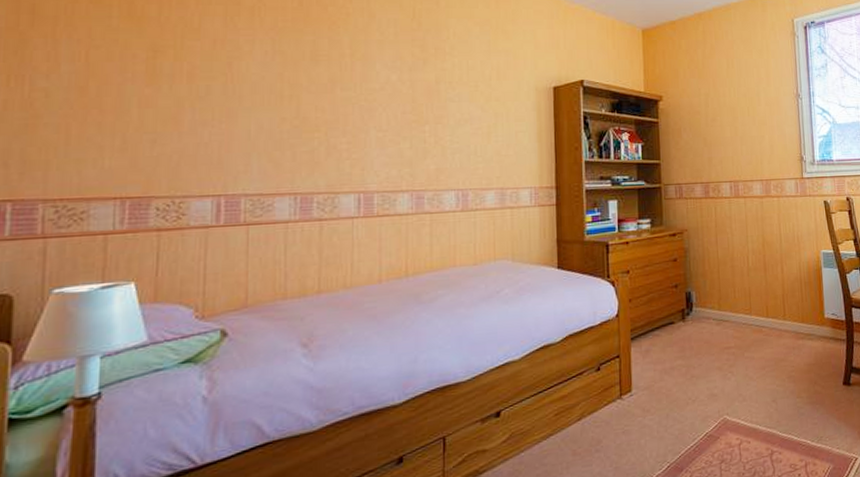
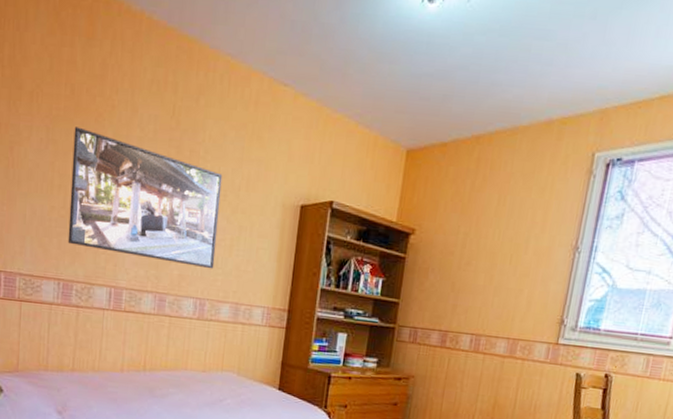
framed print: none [304,36,473,159] -> present [67,127,223,269]

